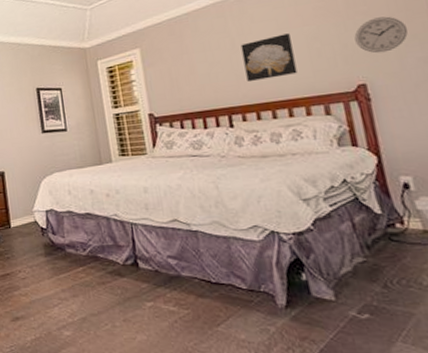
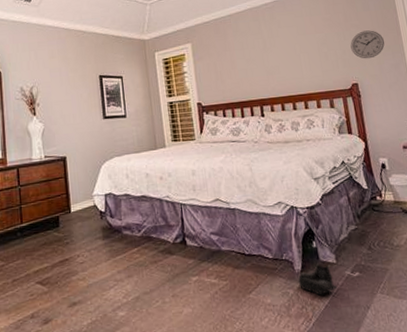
wall art: present [240,33,298,81] -> none [270,38,311,77]
boots: none [282,300,337,337] -> present [298,264,337,296]

